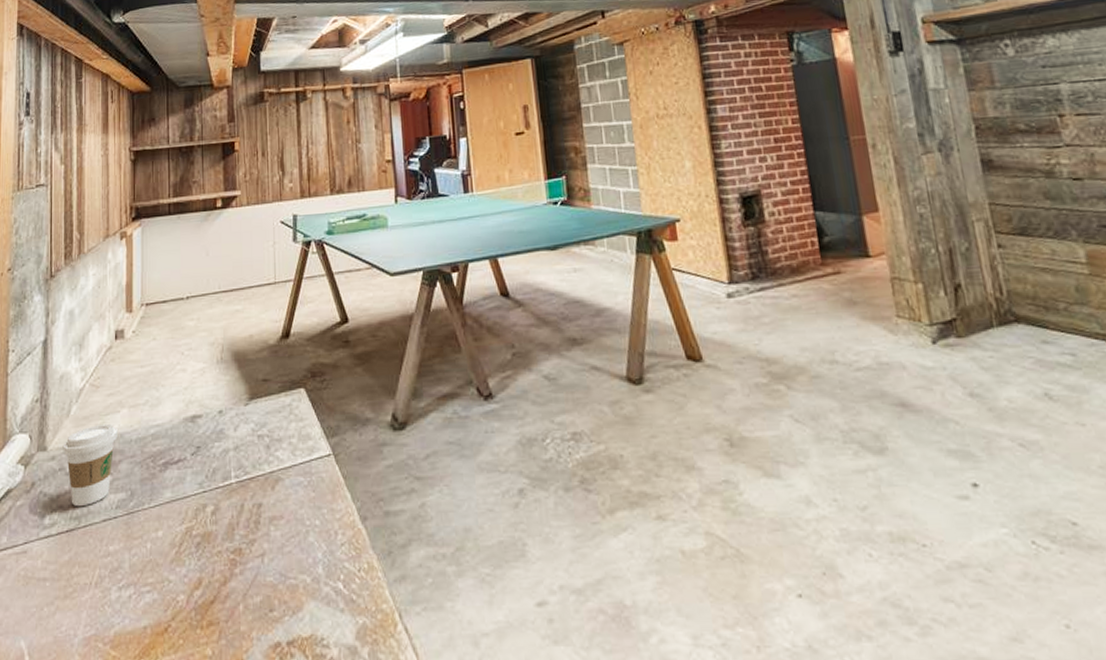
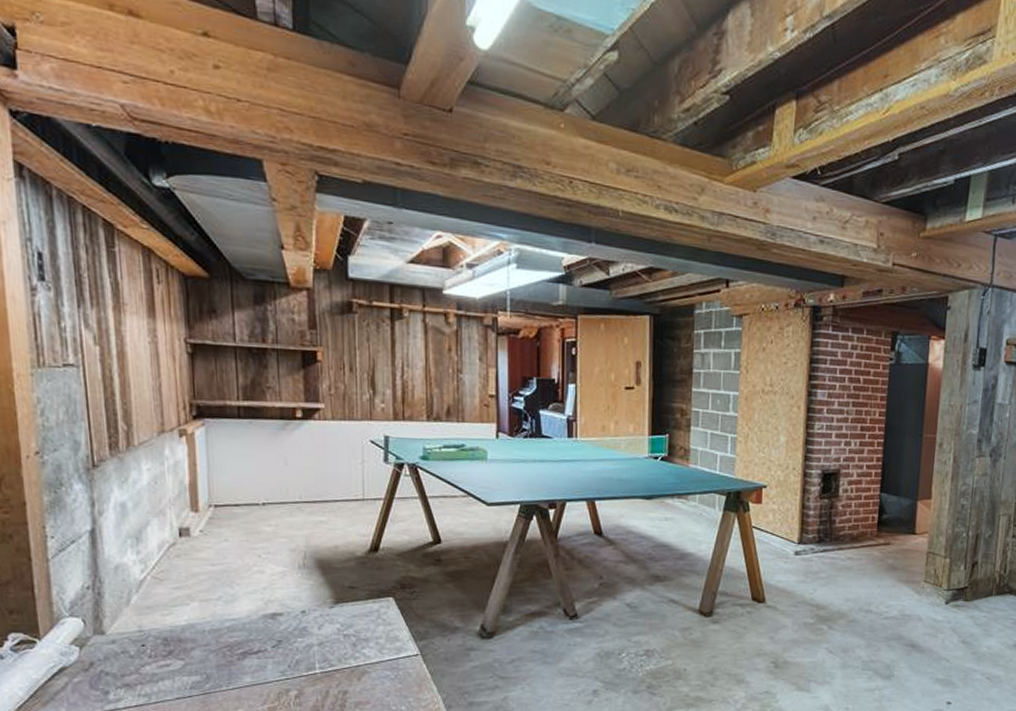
coffee cup: present [62,423,118,507] -> none [124,614,188,686]

